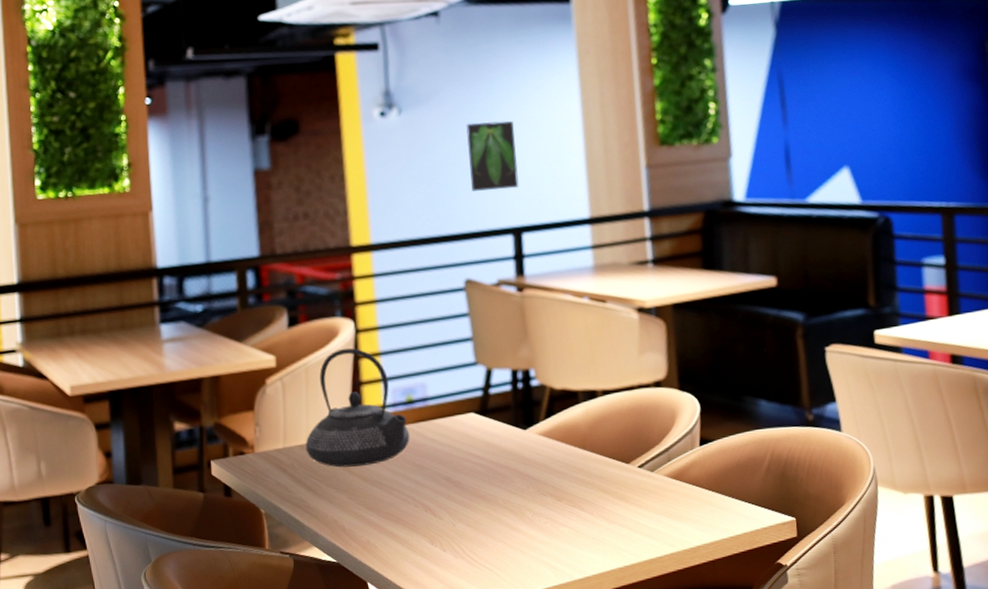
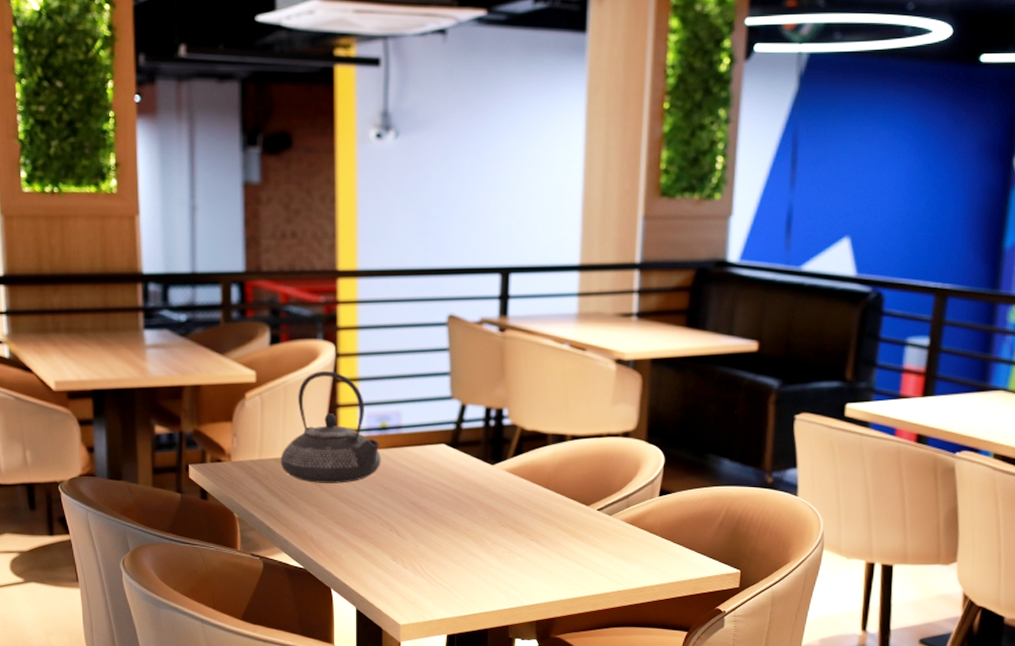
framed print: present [466,121,519,191] -> none [463,154,514,227]

